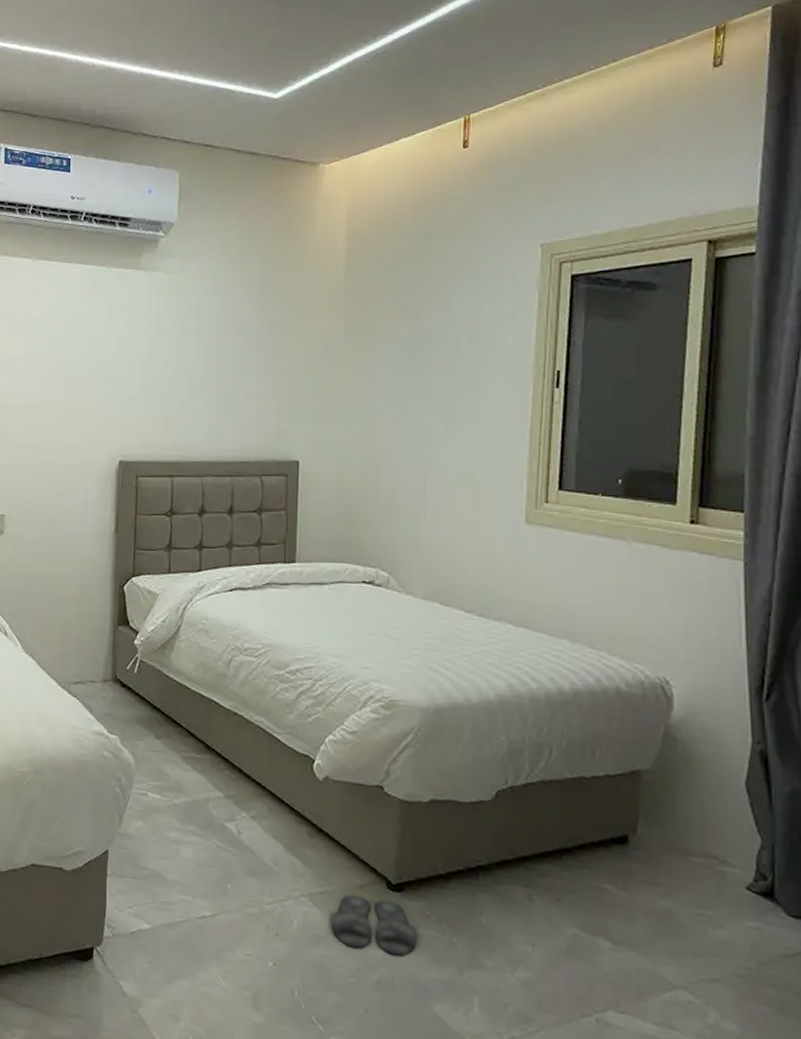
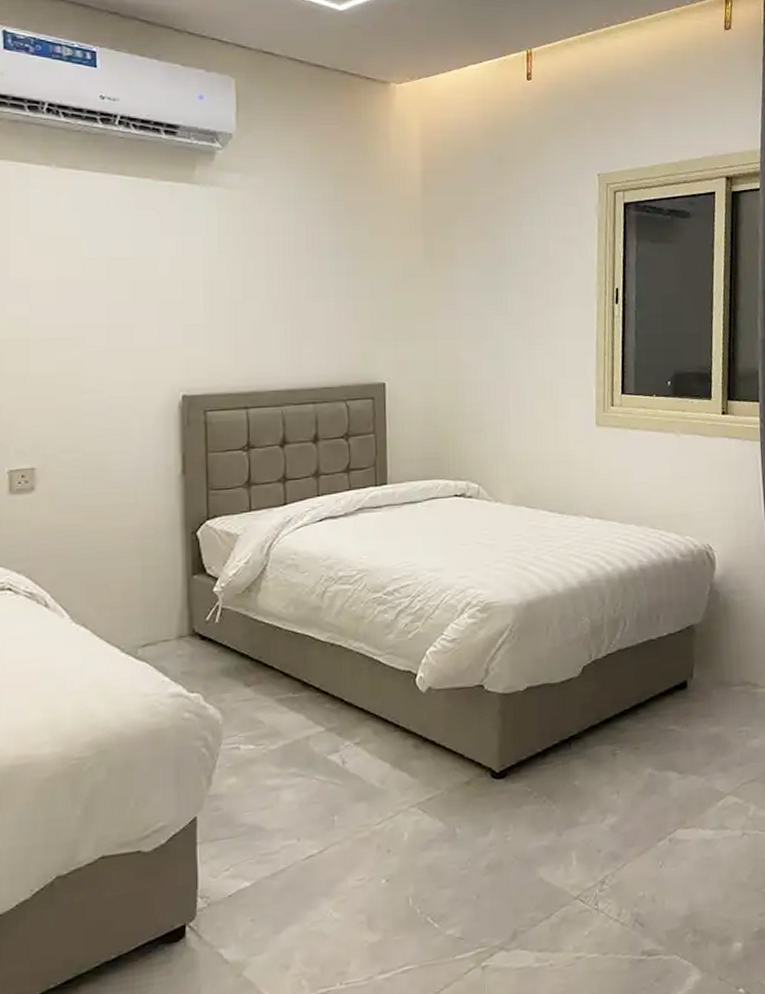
slippers: present [328,893,418,958] -> none [438,786,522,844]

